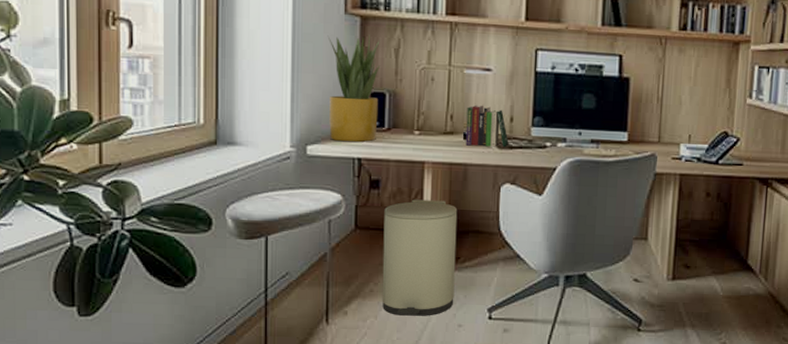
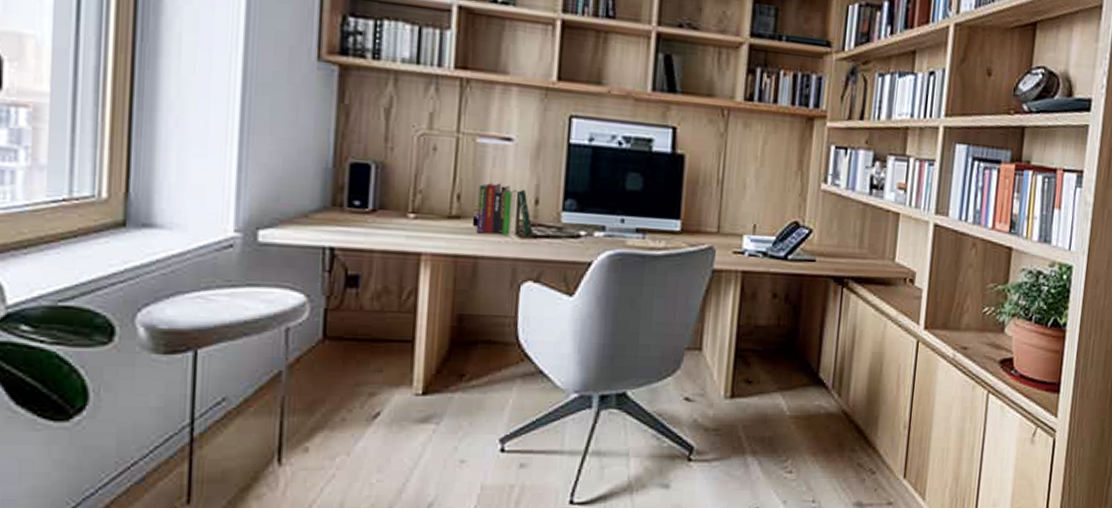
planter: present [327,35,381,142] -> none [290,87,366,227]
pedal bin: present [381,199,458,316] -> none [357,301,464,451]

